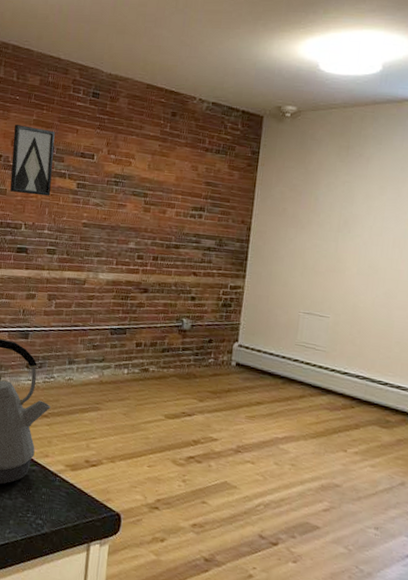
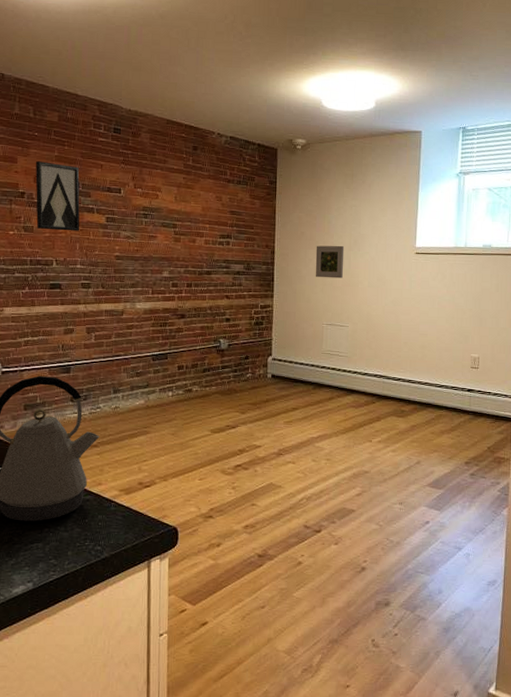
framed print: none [294,224,332,263] -> present [315,245,345,279]

